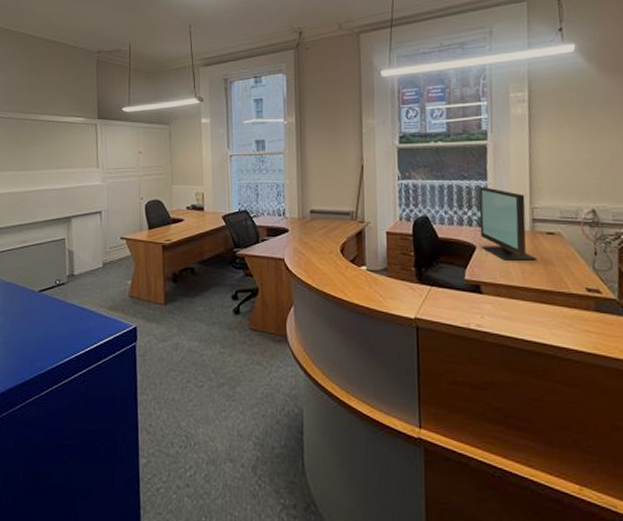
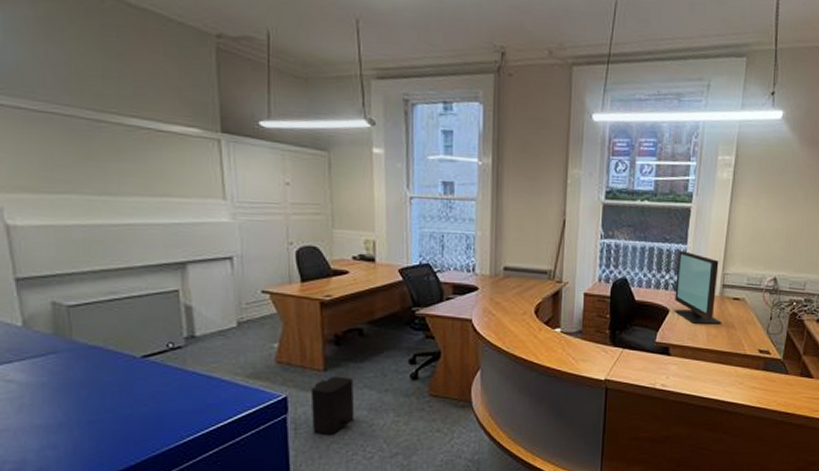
pedal bin: none [154,310,188,363] -> present [310,376,355,436]

